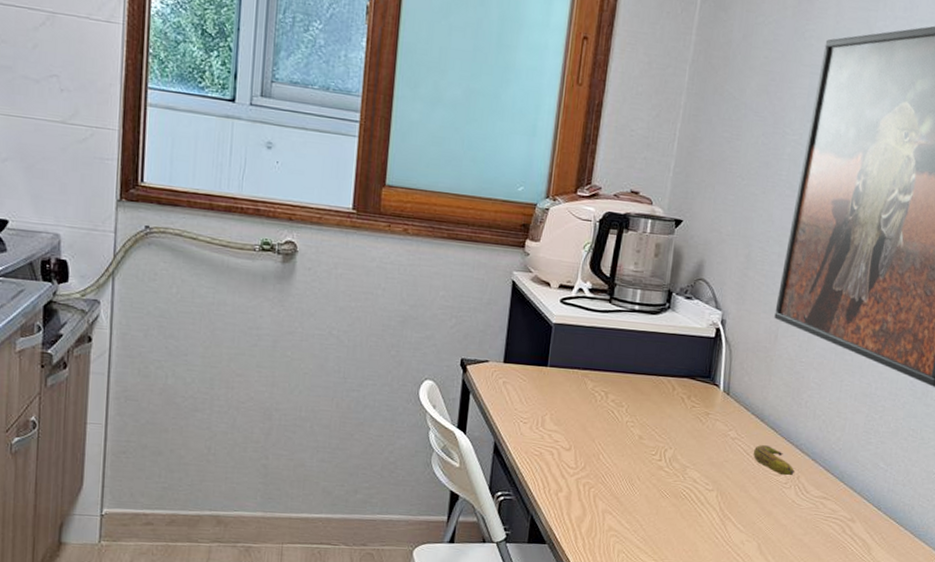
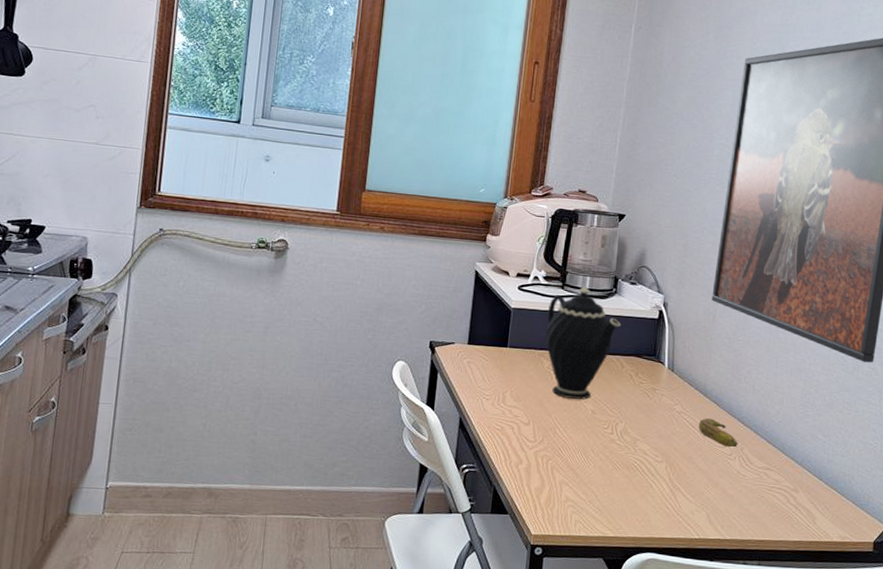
teapot: none [589,299,674,424] -> present [545,286,622,400]

